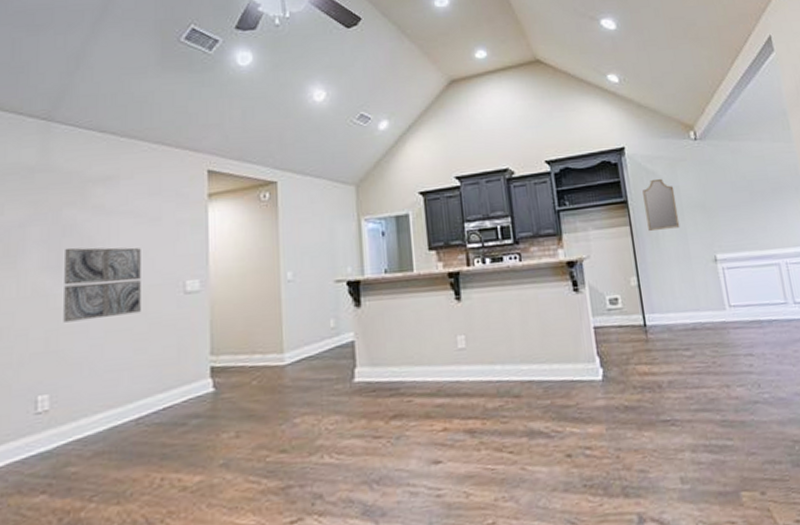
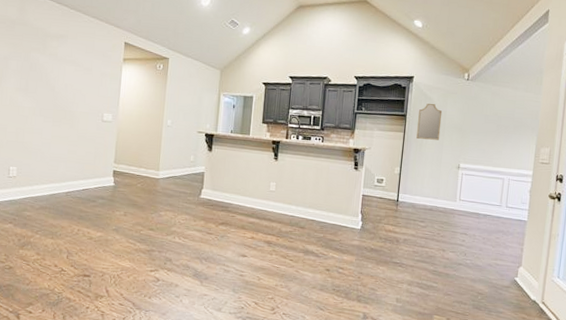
wall art: present [63,247,141,322] -> none [27,78,78,128]

